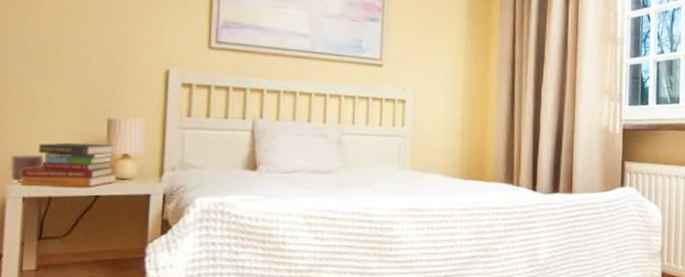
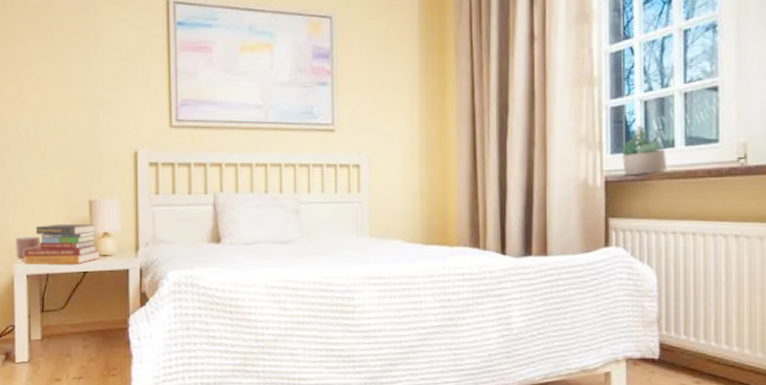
succulent plant: none [637,83,673,125] -> present [621,126,668,175]

